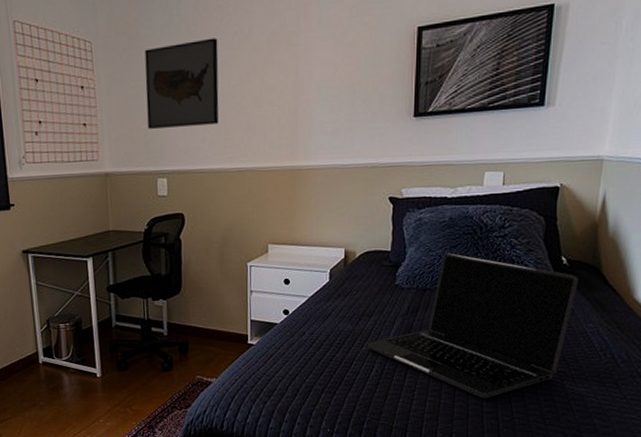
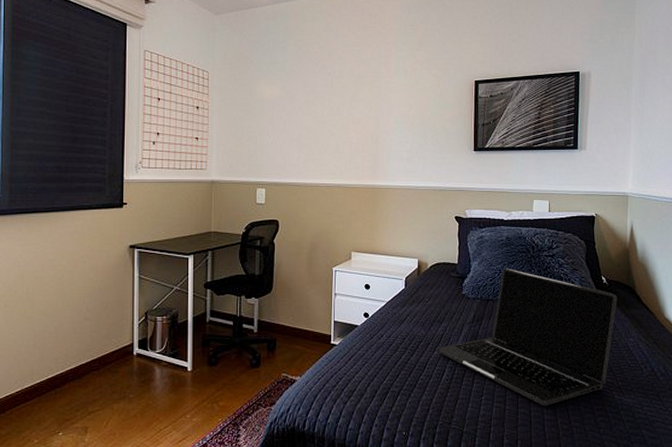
wall art: present [144,38,219,129] -> none [252,76,314,146]

